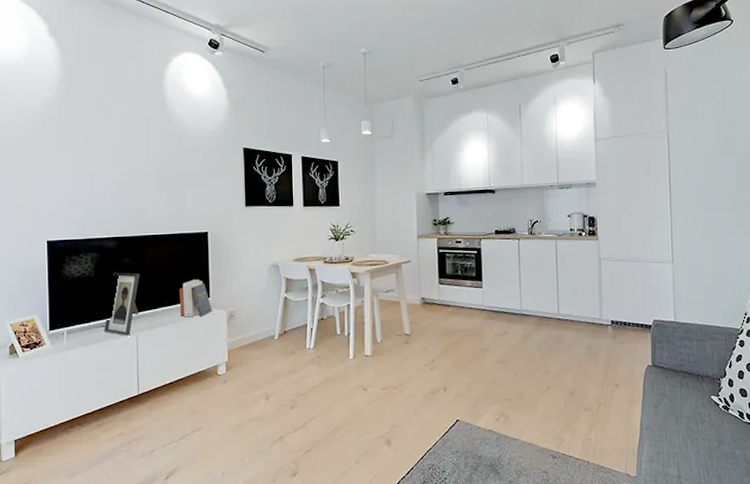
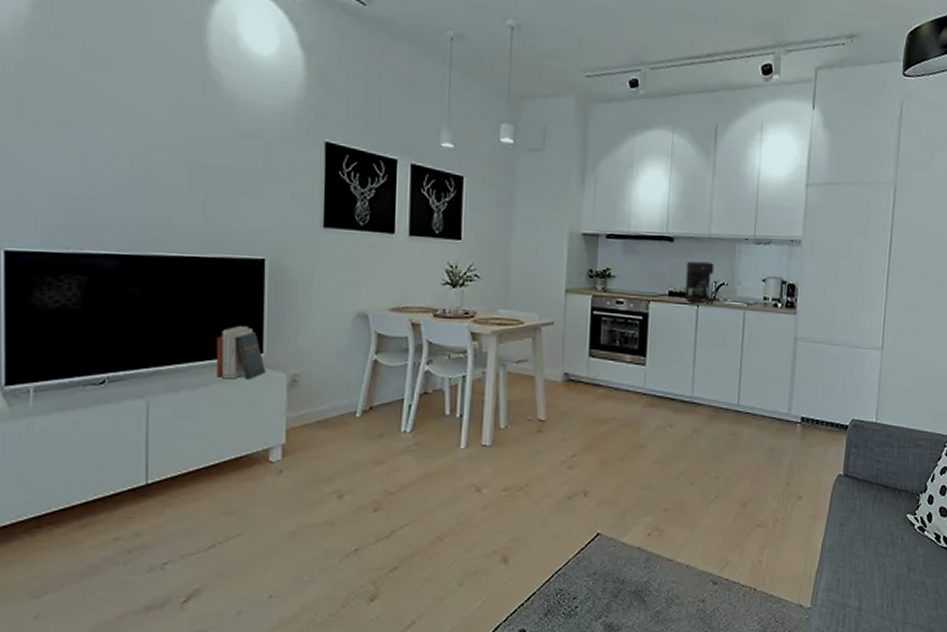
picture frame: present [103,272,140,336] -> none [94,306,155,400]
coffee maker: none [507,206,532,238] -> present [684,261,715,304]

